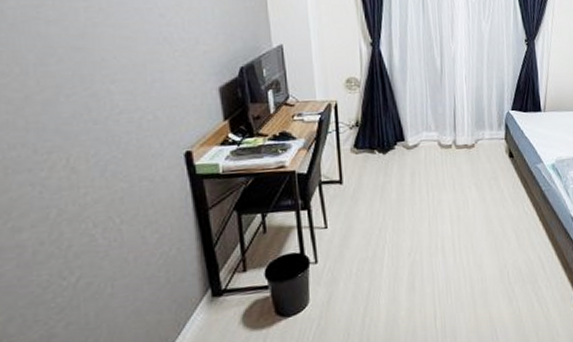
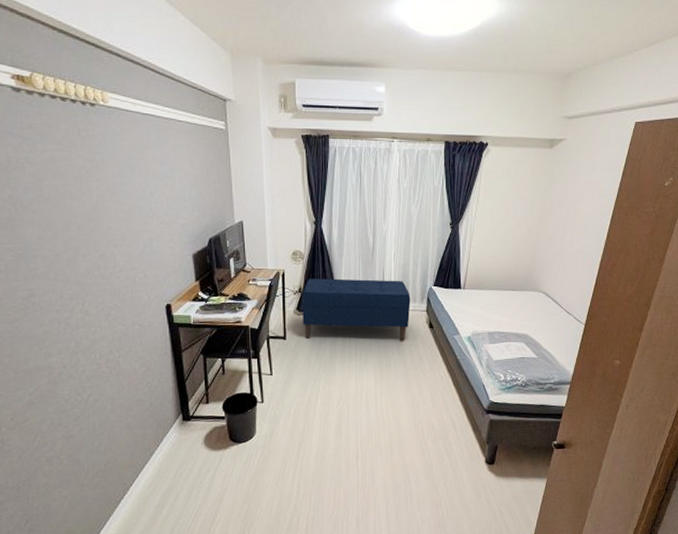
bench: none [360,105,487,181] -> present [302,278,411,341]

